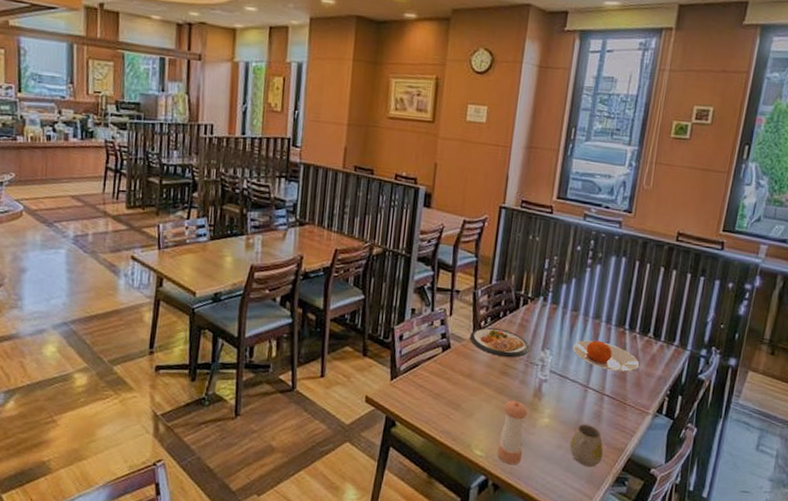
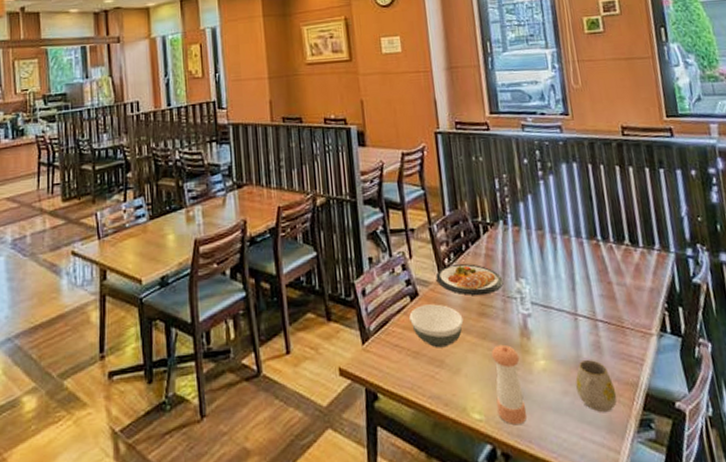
bowl: none [438,356,486,395] -> present [409,304,464,348]
plate: present [572,340,640,372] -> none [547,258,626,291]

